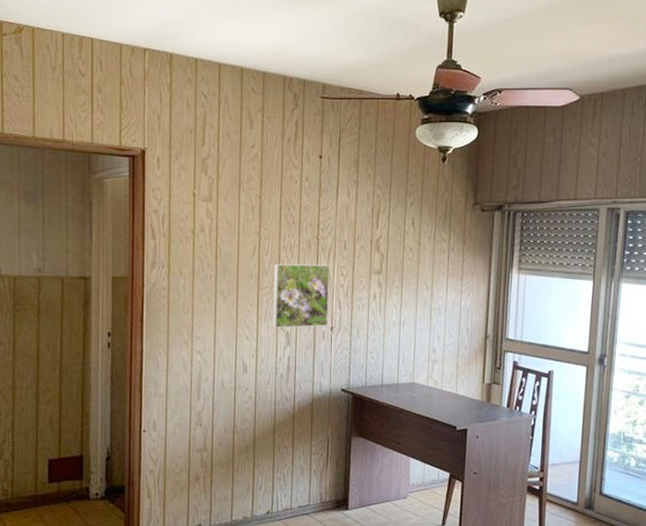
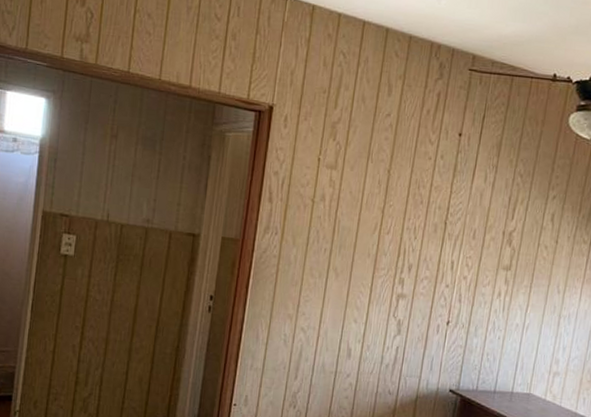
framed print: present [272,263,330,328] -> none [383,244,455,320]

